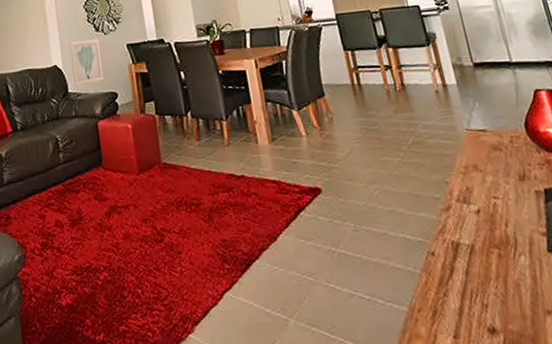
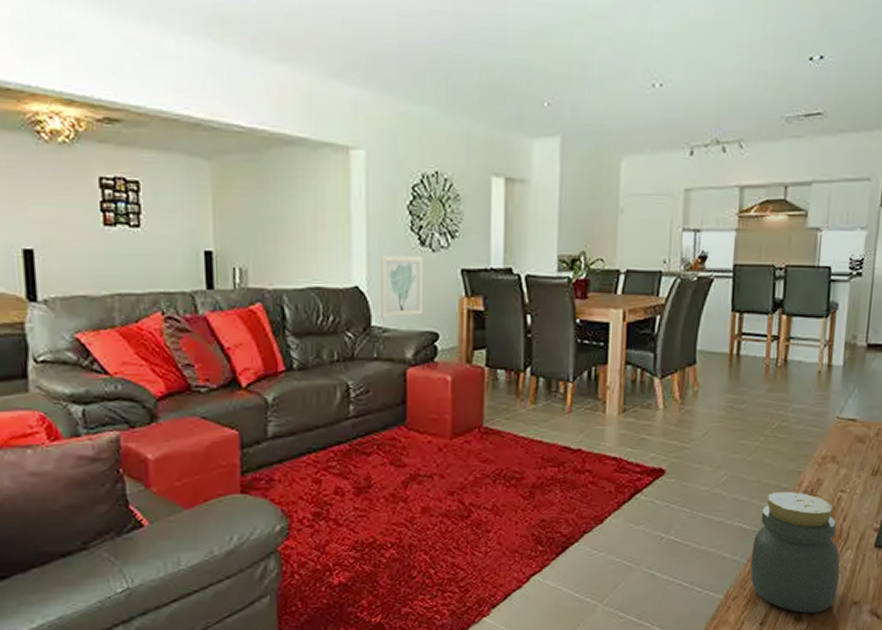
jar: none [421,201,526,325] -> present [750,492,840,613]

